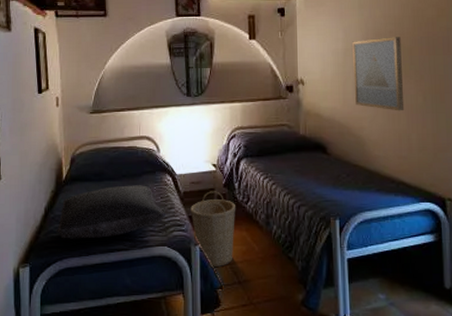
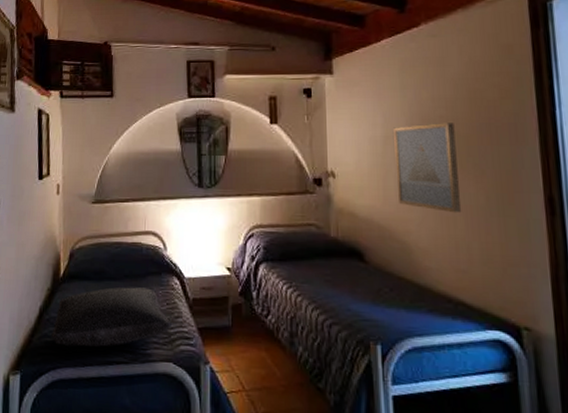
basket: present [191,191,236,268] -> none [200,299,254,394]

